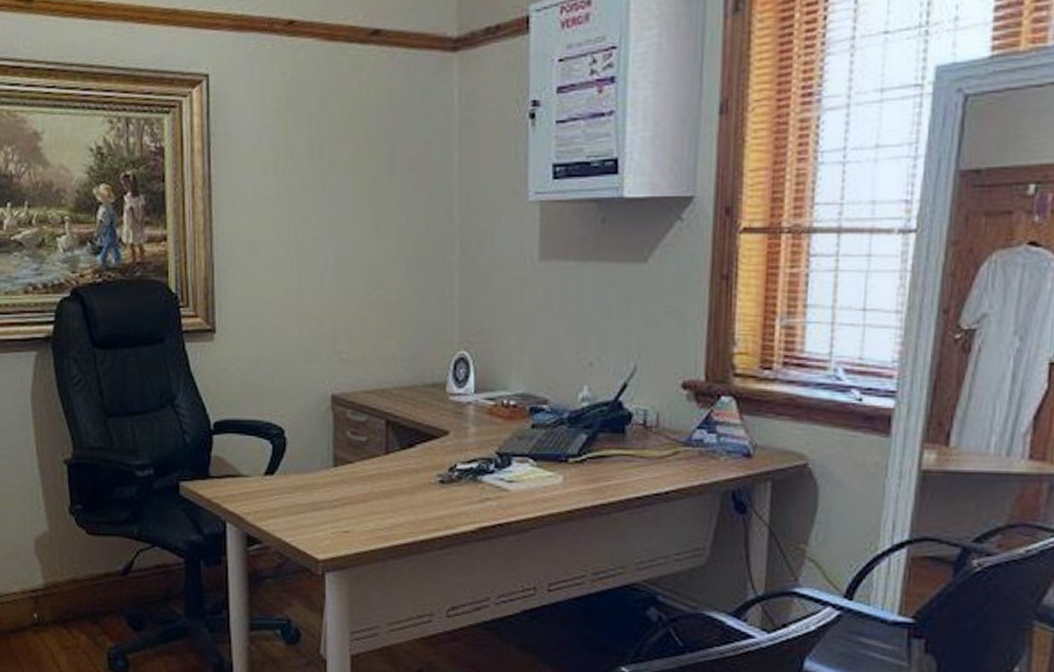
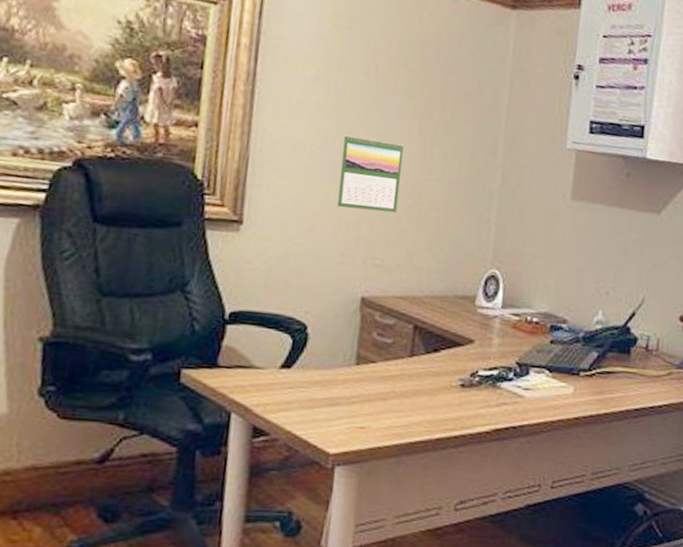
calendar: none [298,223,357,303] -> present [337,134,404,213]

